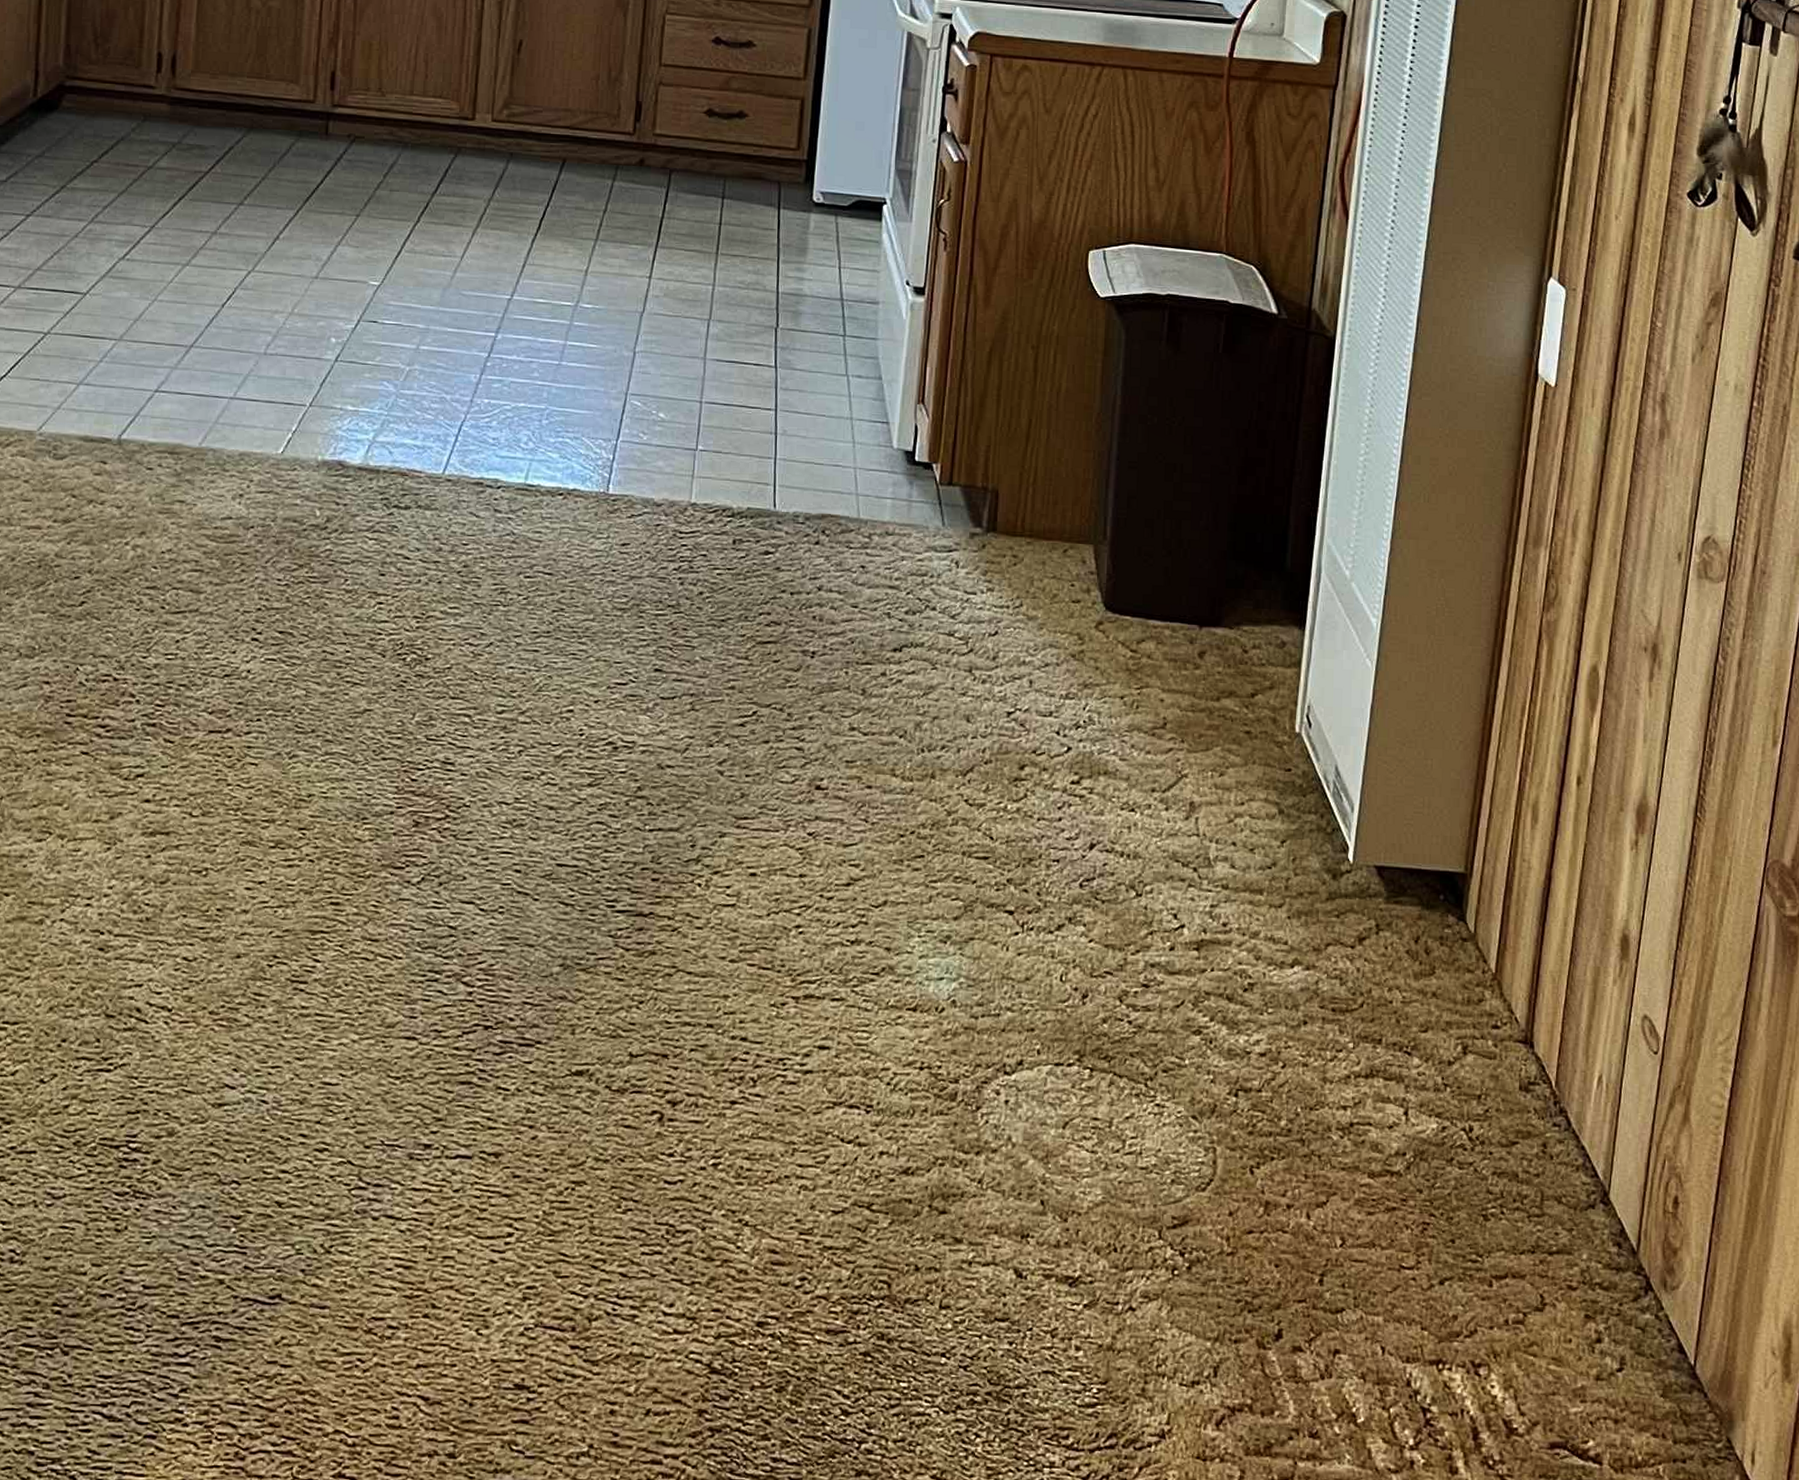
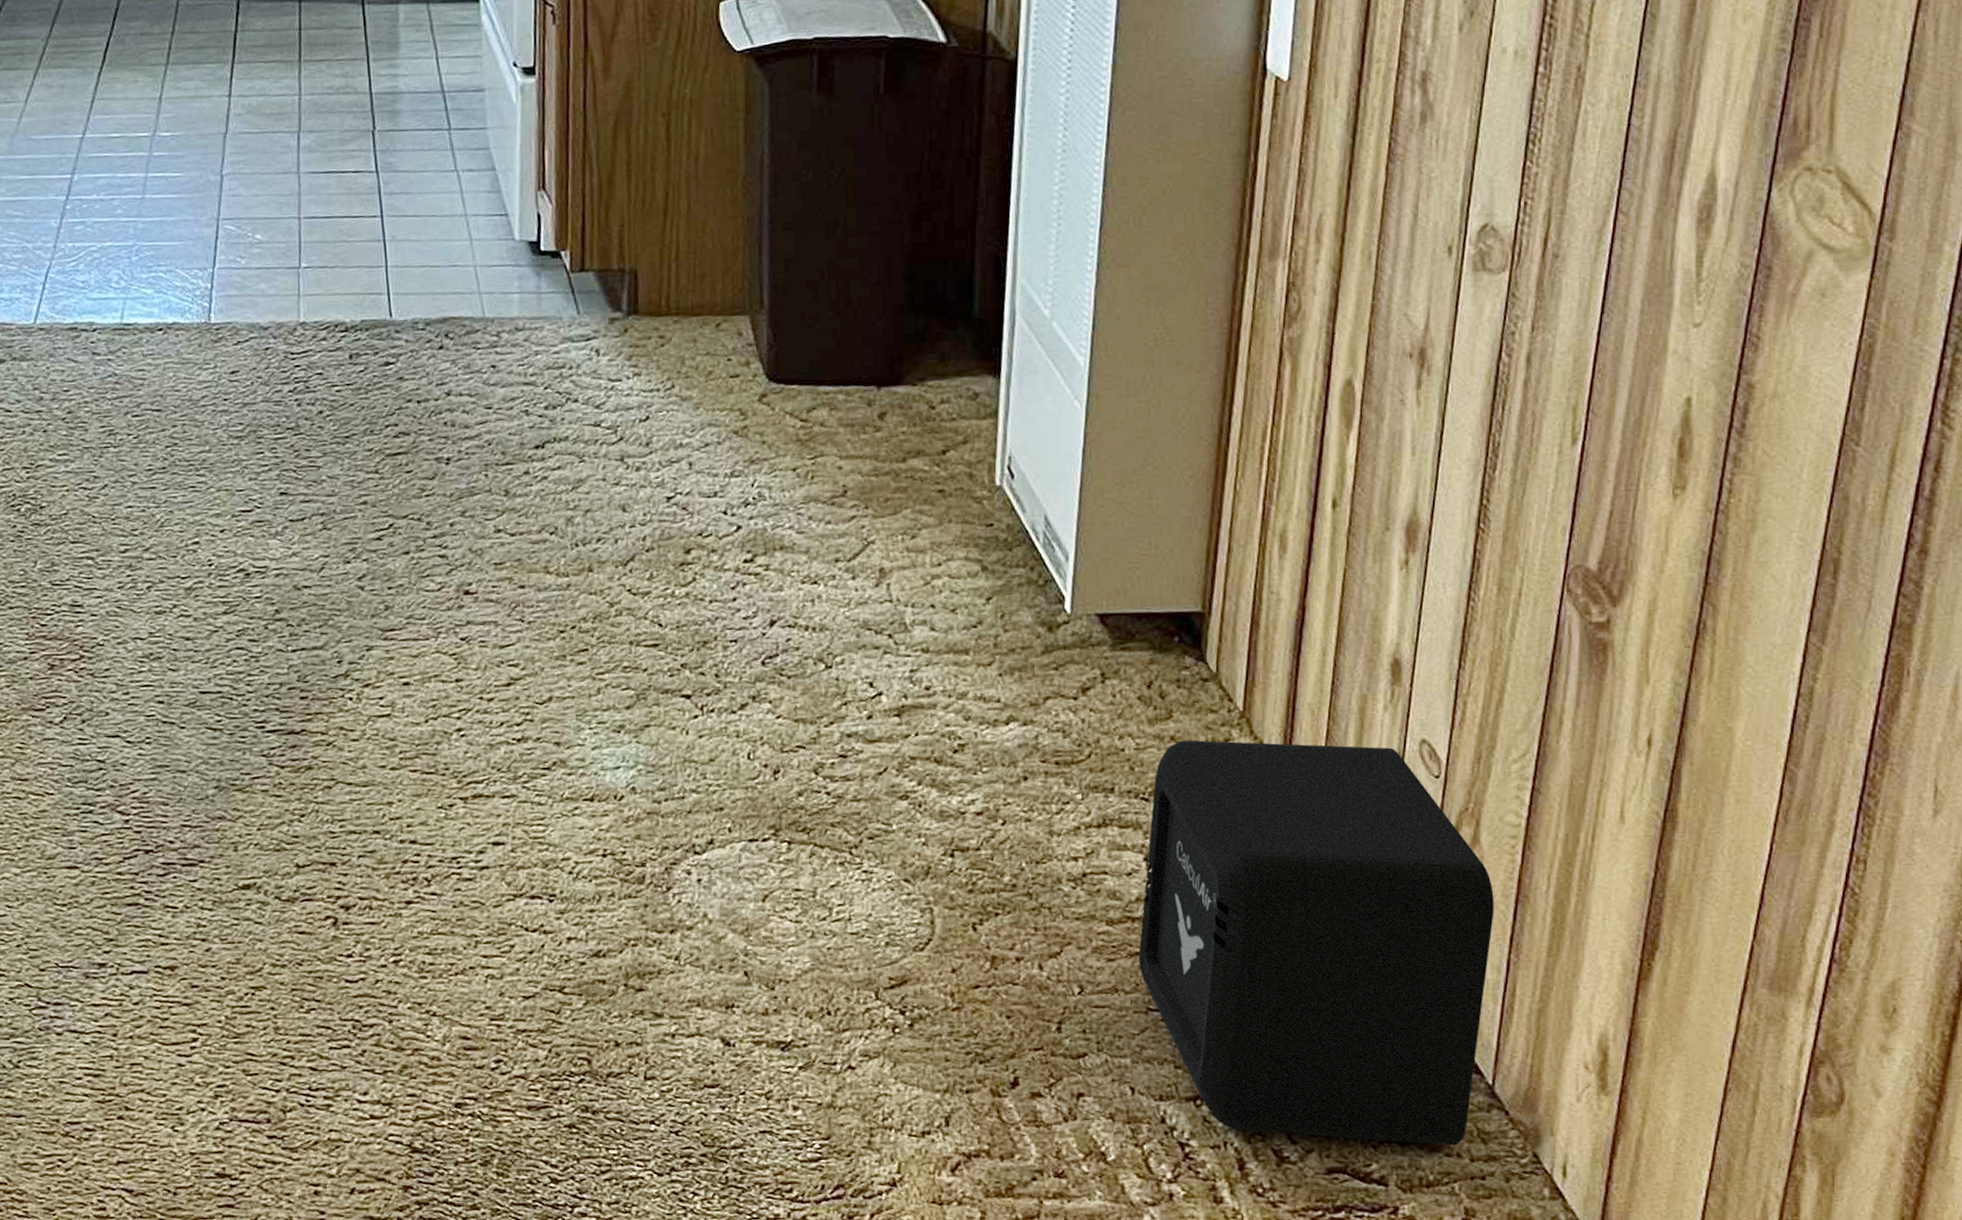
air purifier: none [1395,997,1700,1426] -> present [1138,740,1494,1146]

